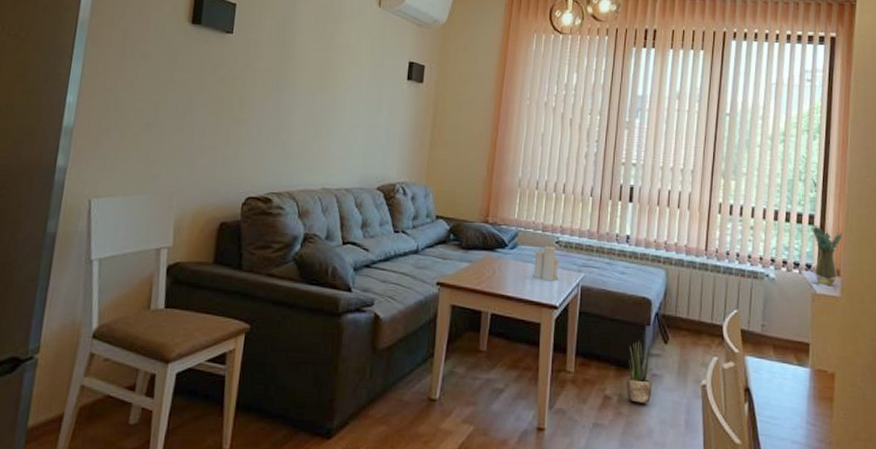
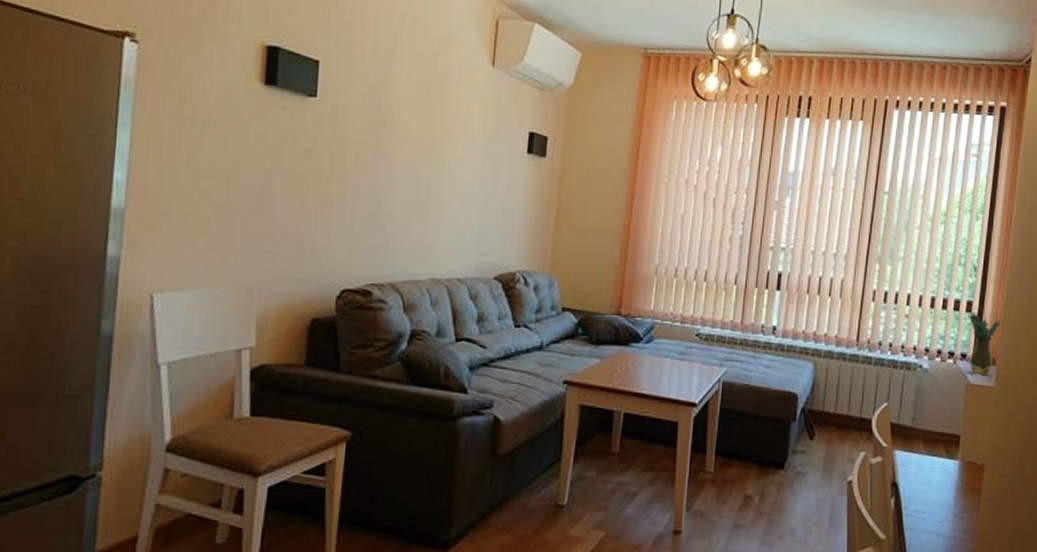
candle: present [532,244,559,282] -> none [669,337,699,377]
potted plant: present [626,340,652,403] -> none [768,436,796,502]

